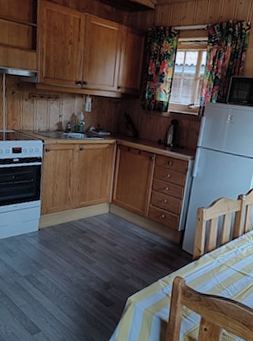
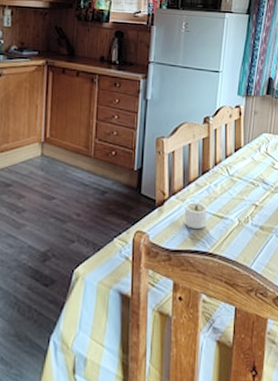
candle: none [214,260,234,281] -> present [184,202,207,230]

